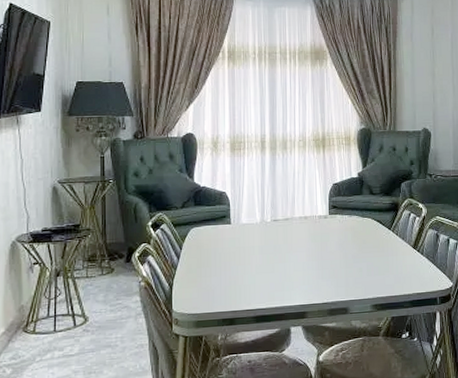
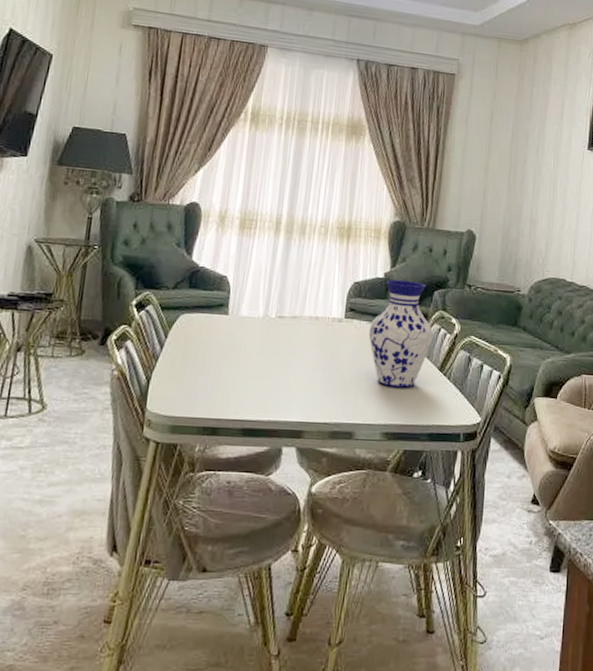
vase: none [351,177,404,267] -> present [368,279,433,388]

